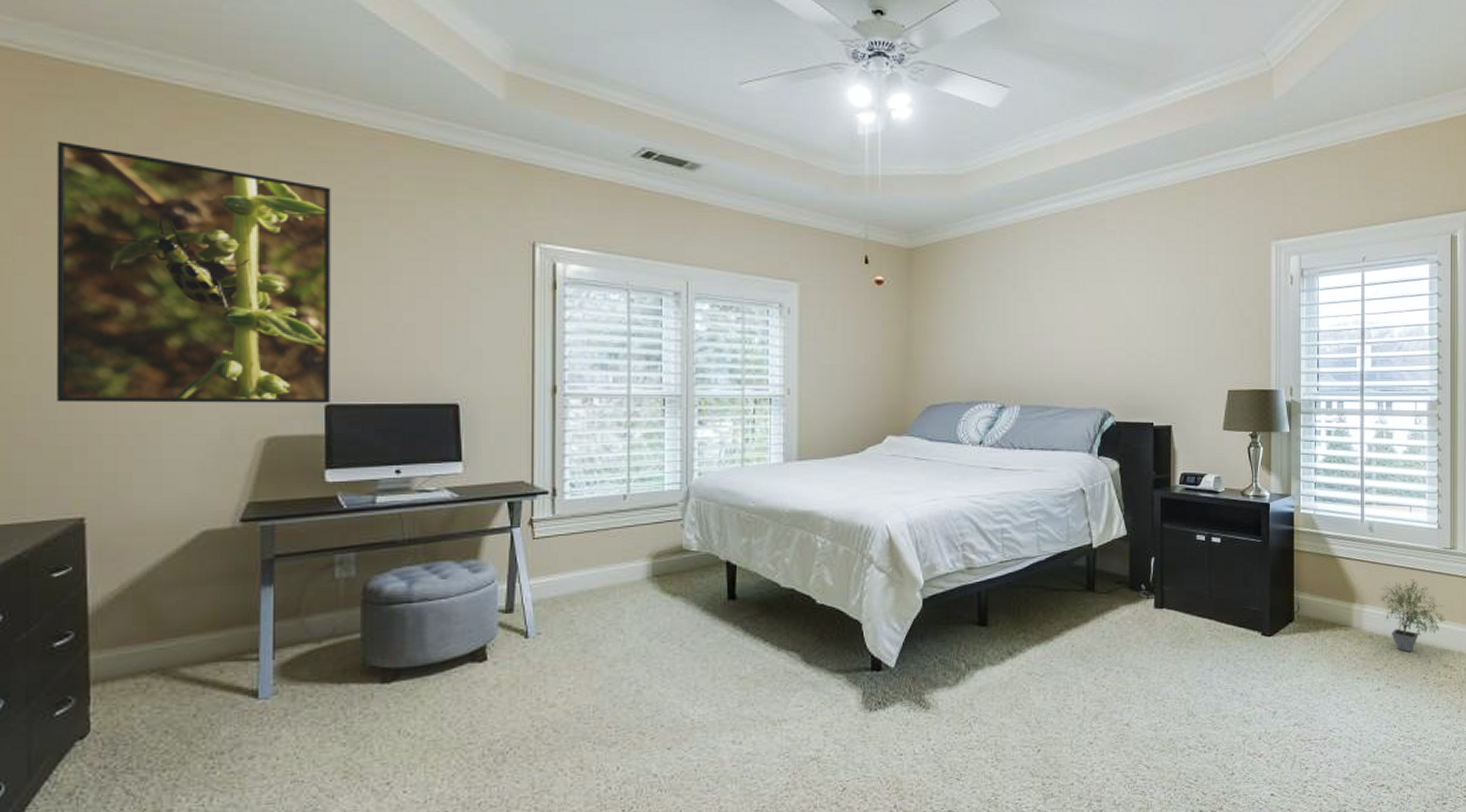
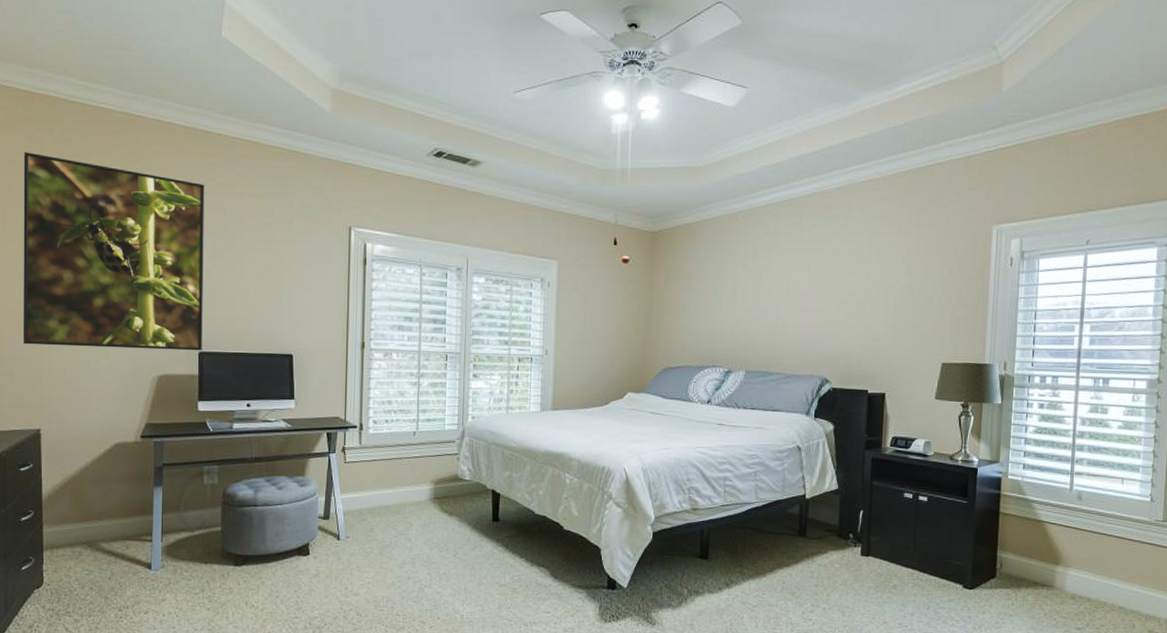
potted plant: present [1381,579,1445,653] -> none [1086,547,1153,616]

